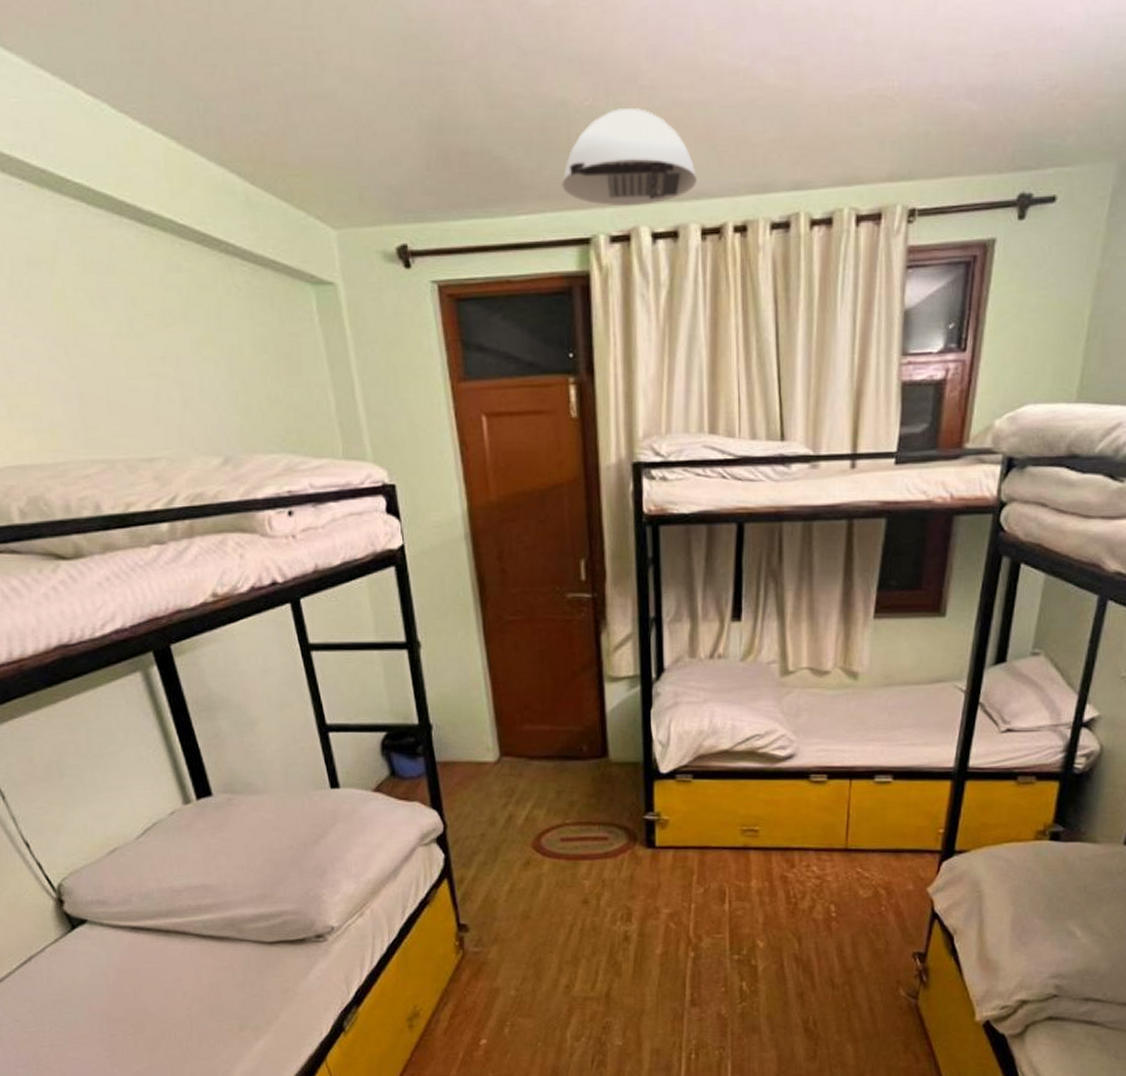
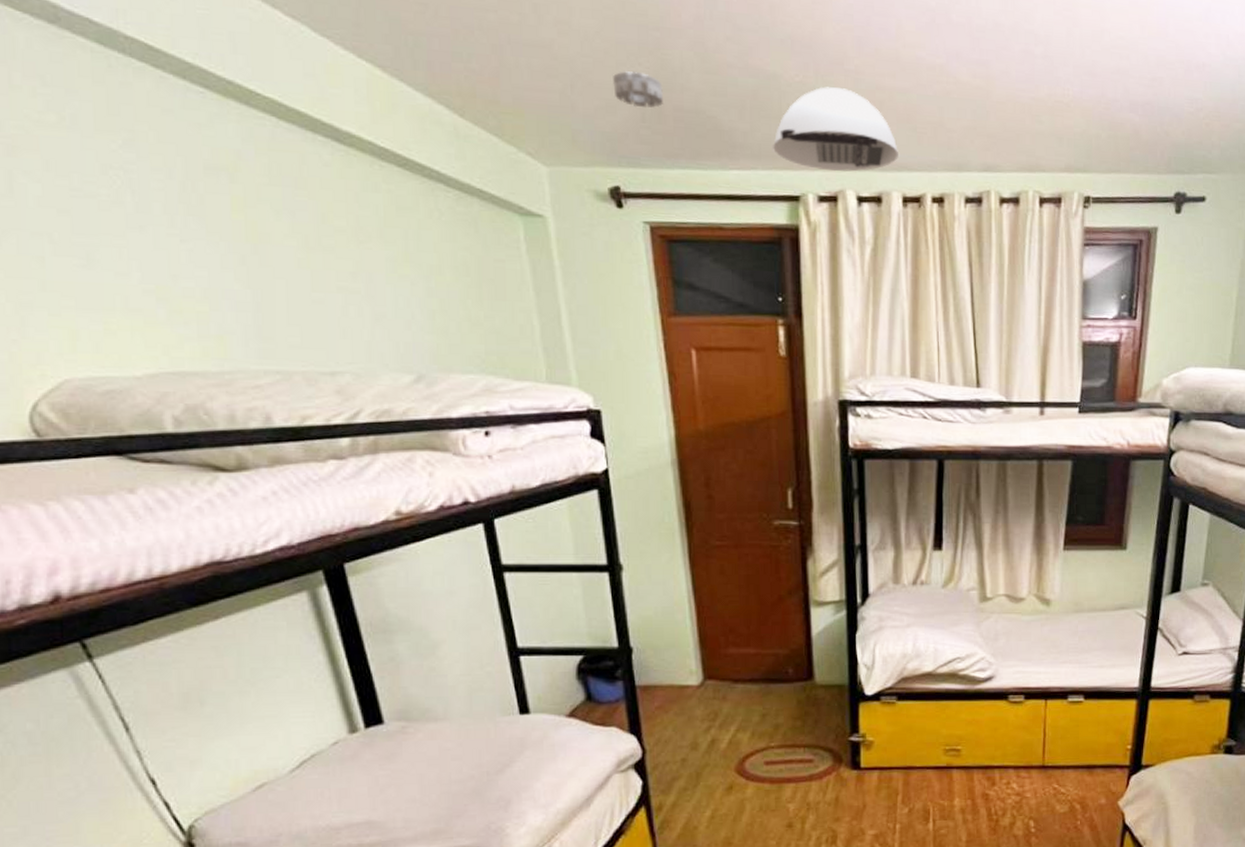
smoke detector: none [397,114,449,155] -> present [613,70,664,108]

